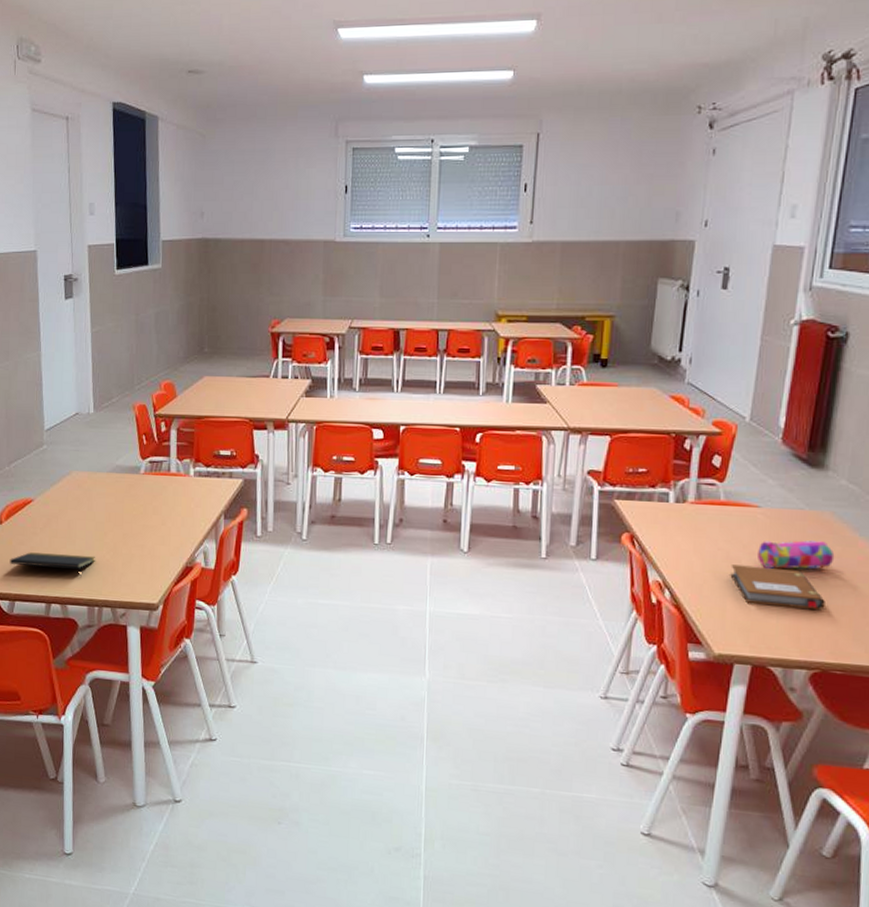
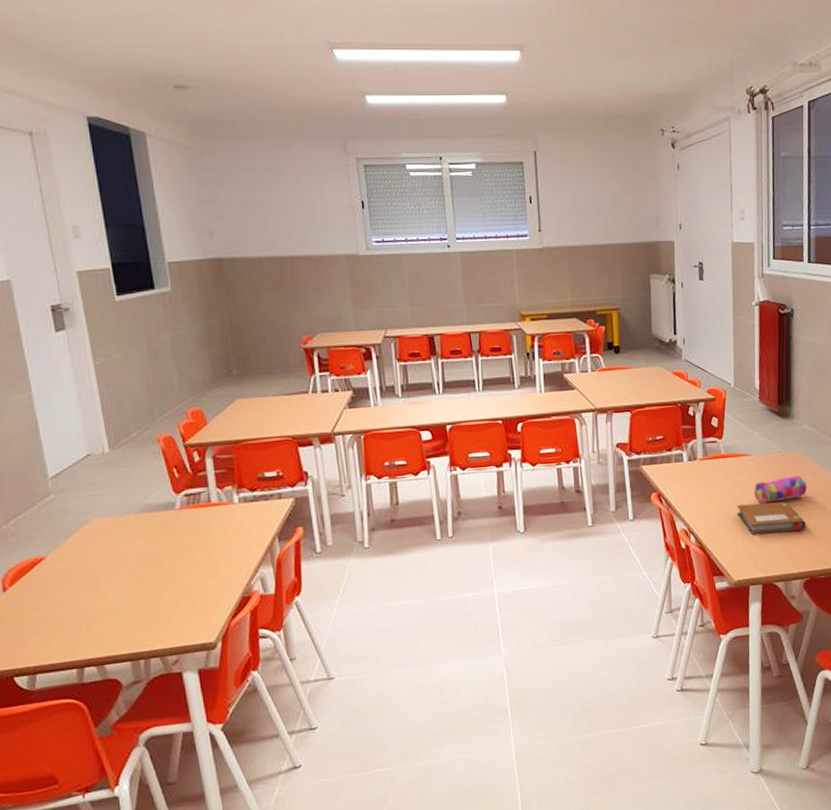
notepad: present [9,552,95,577] -> none [22,605,133,635]

